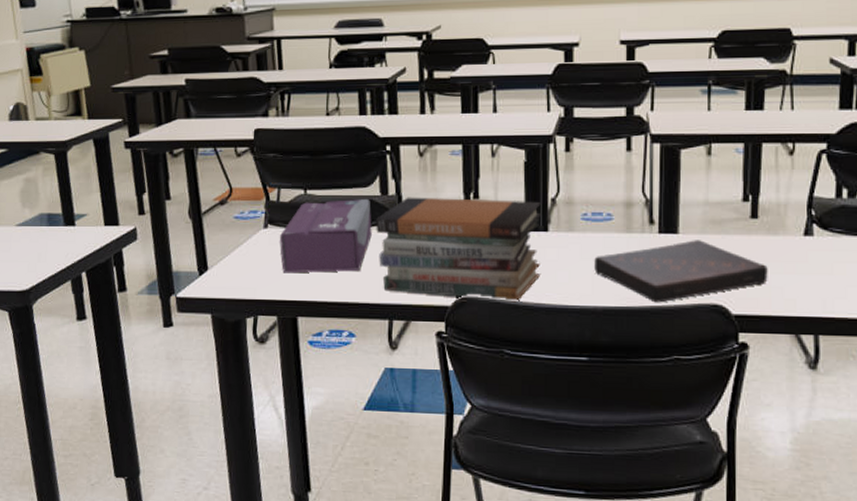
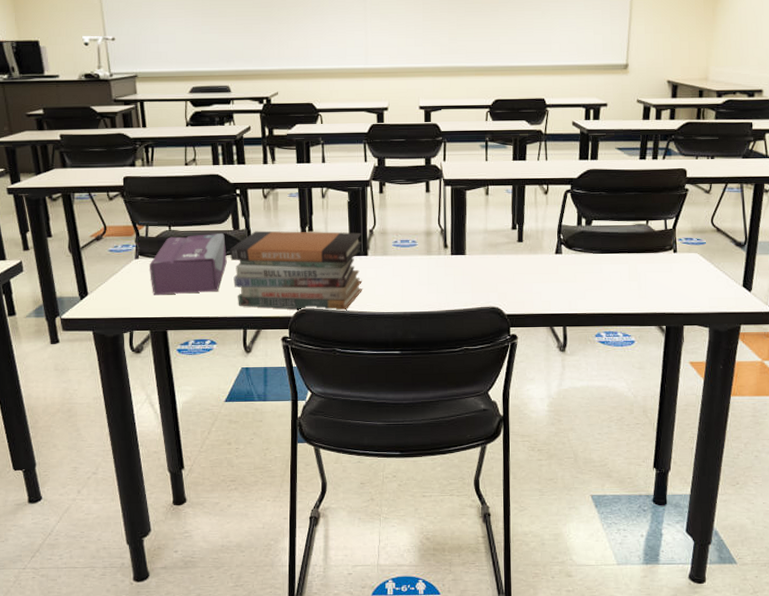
book: present [594,240,768,303] -> none [403,259,530,308]

